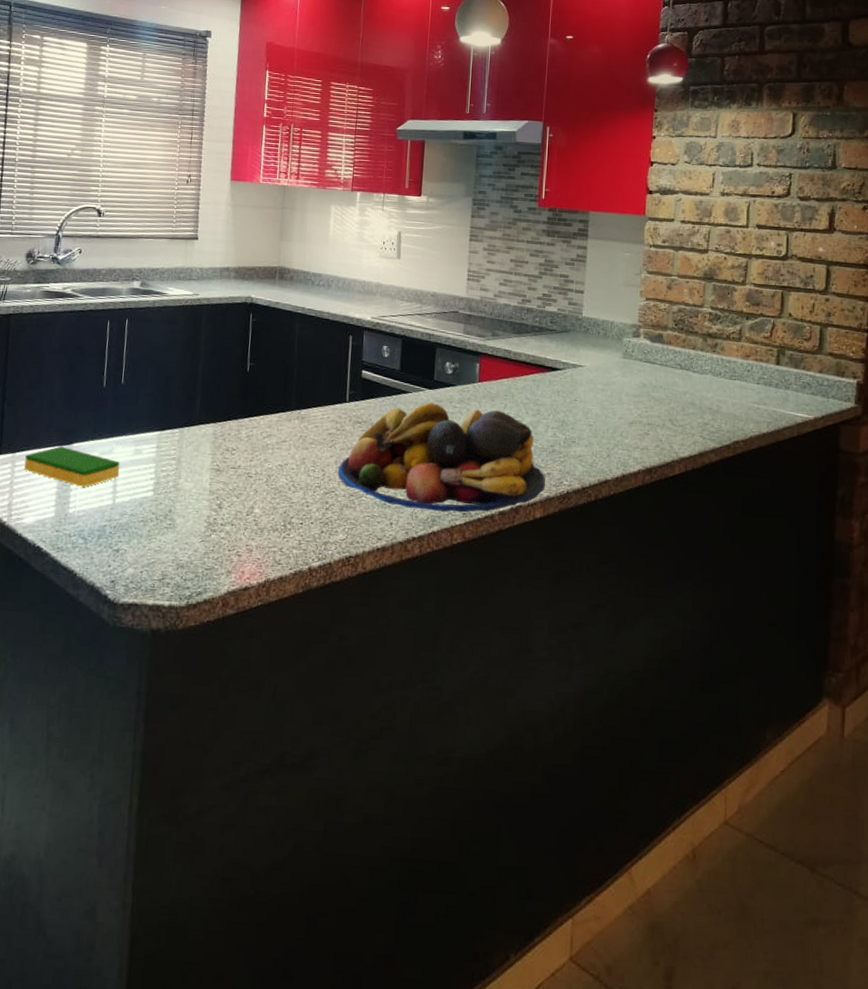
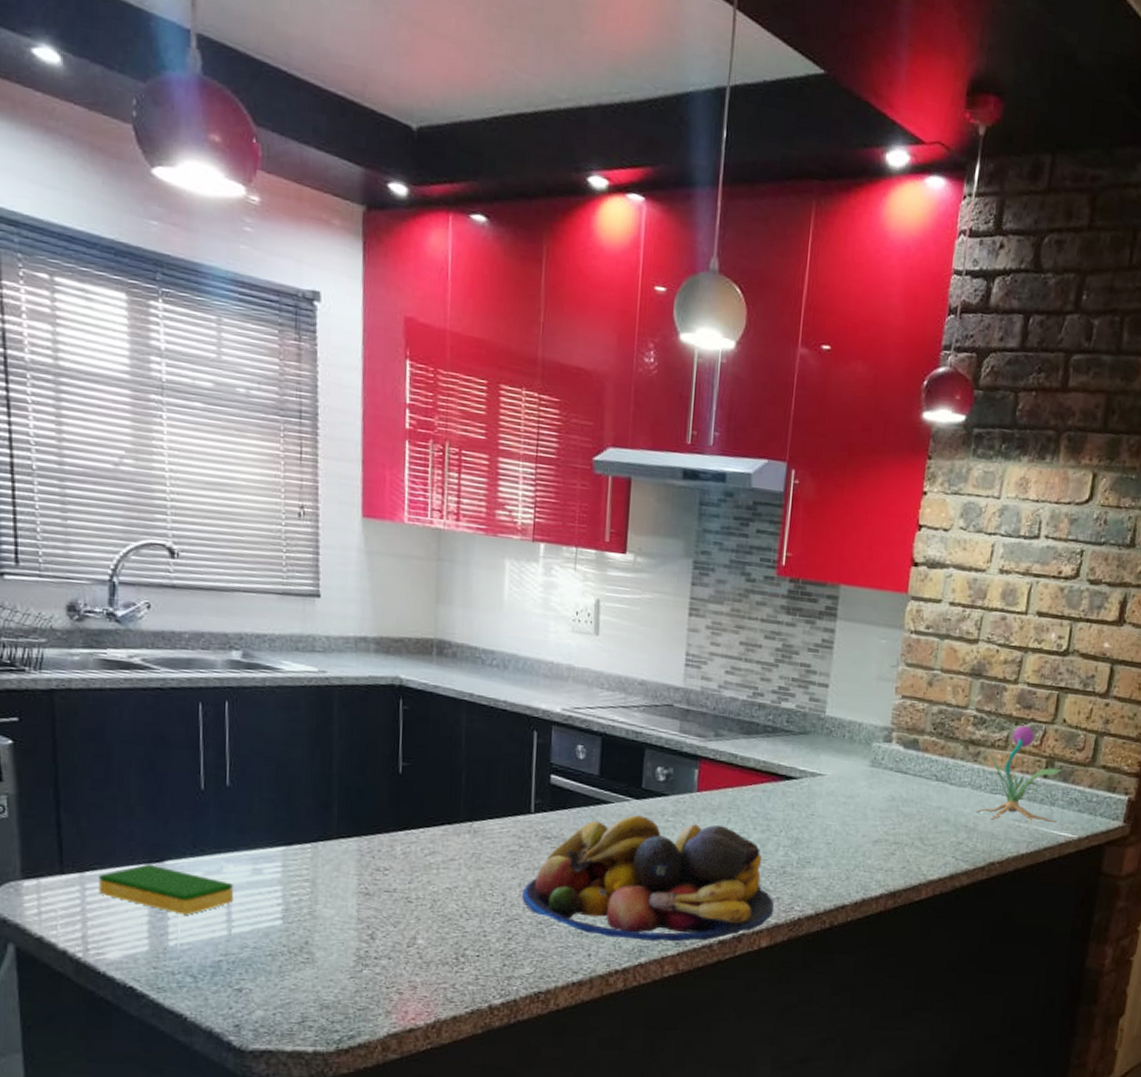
plant: none [717,320,794,405] -> present [975,726,1063,824]

